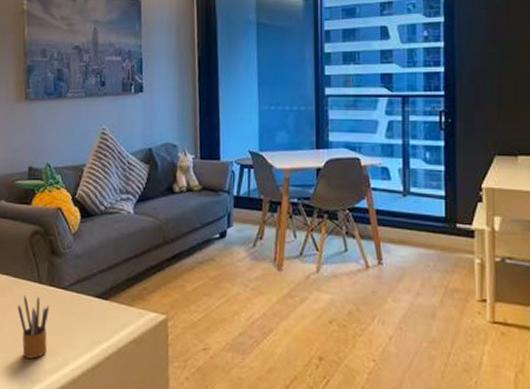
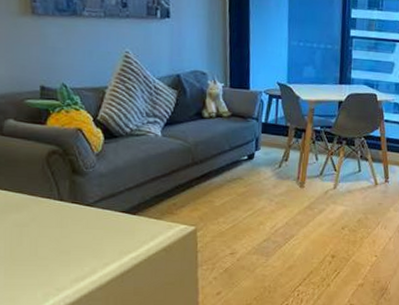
pencil box: present [17,295,49,359] -> none [37,212,73,269]

